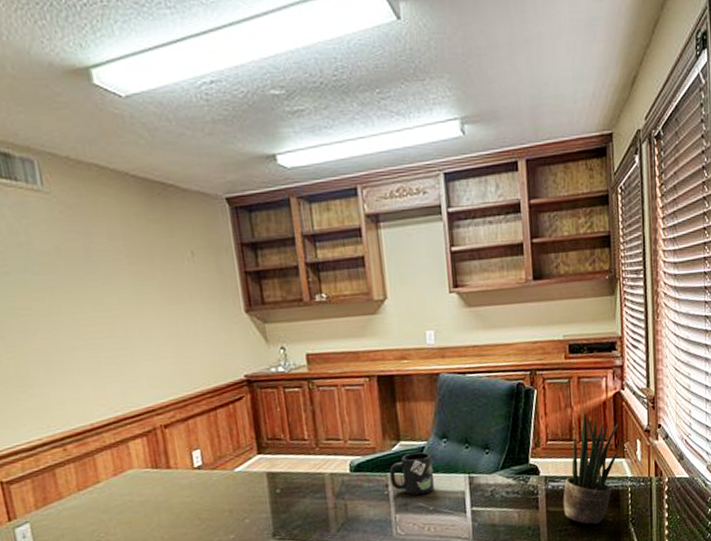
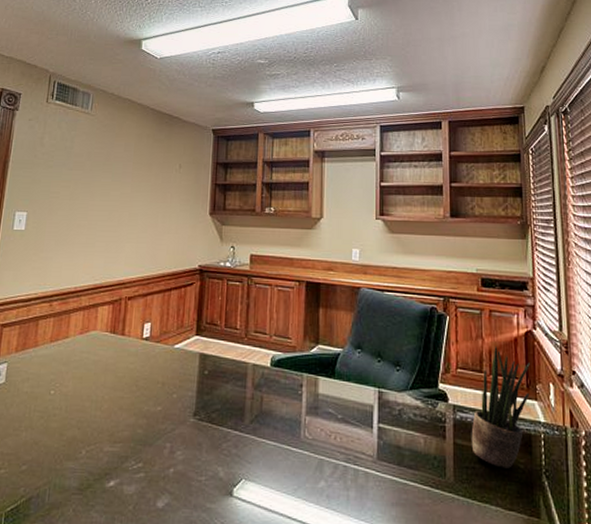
mug: present [389,451,434,496] -> none [305,357,346,401]

